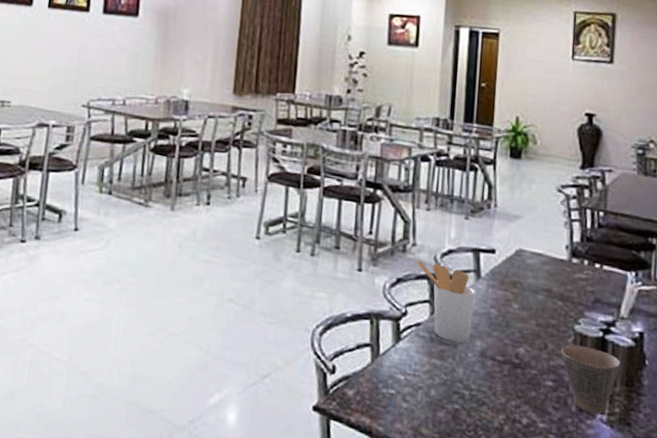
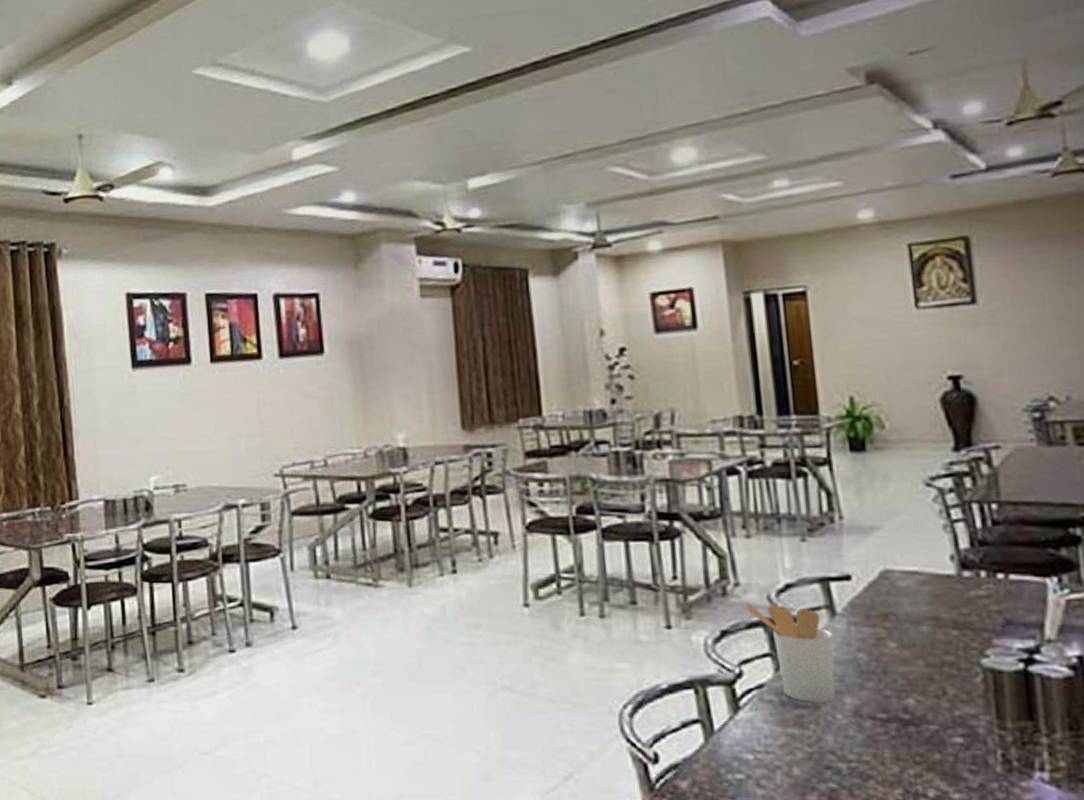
cup: present [561,344,620,414] -> none [967,685,1057,772]

